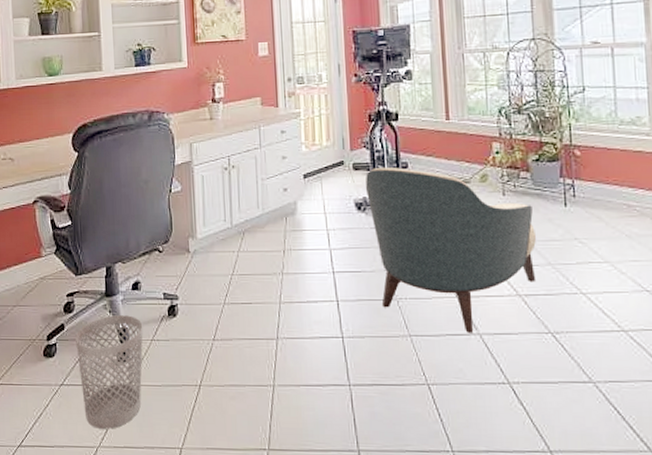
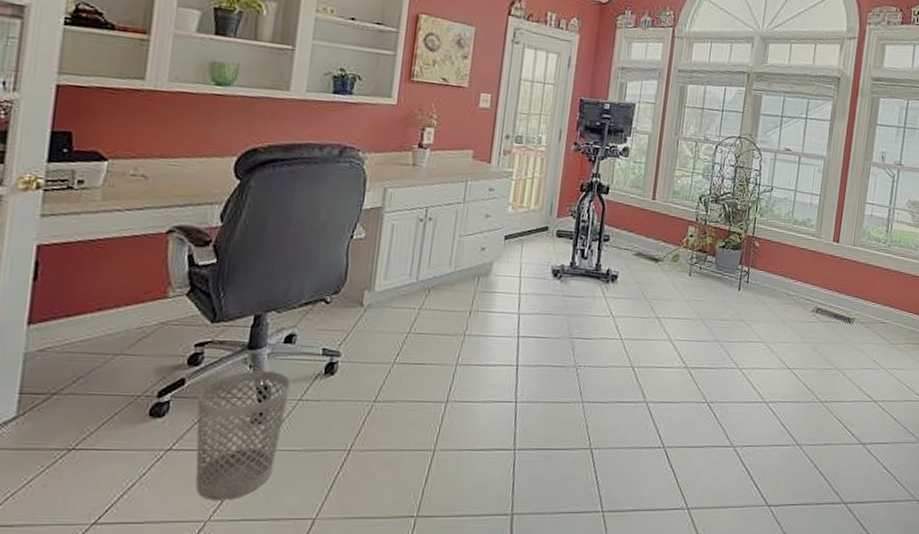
armchair: present [366,167,537,333] -> none [561,237,712,401]

